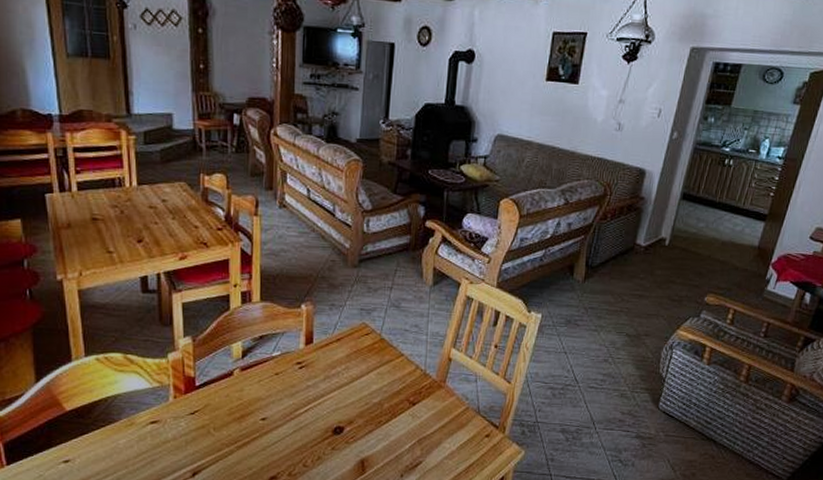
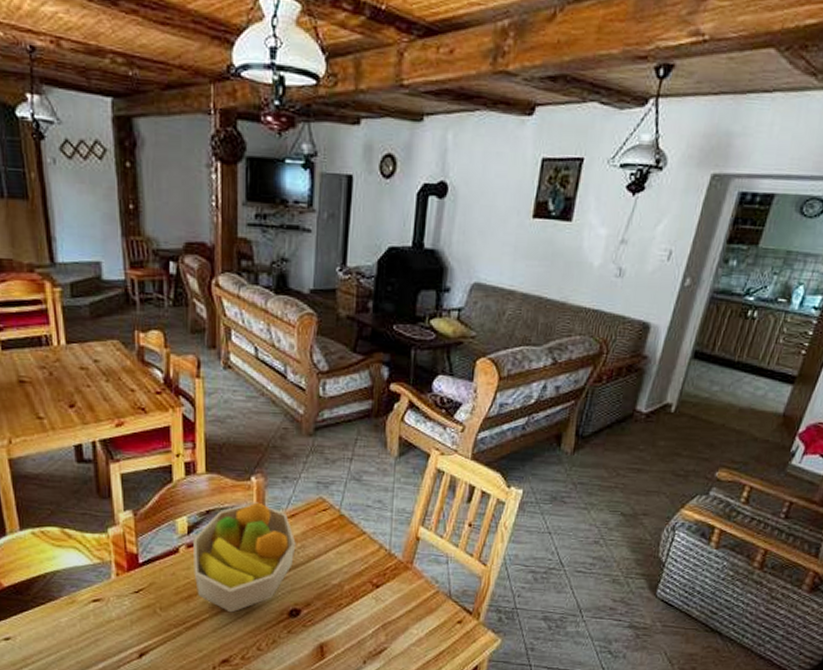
fruit bowl: none [246,328,341,431] -> present [193,502,296,613]

